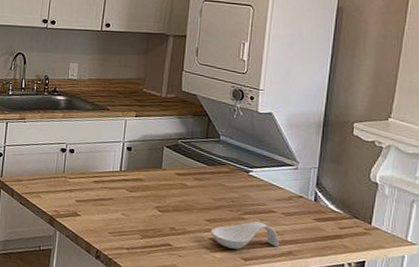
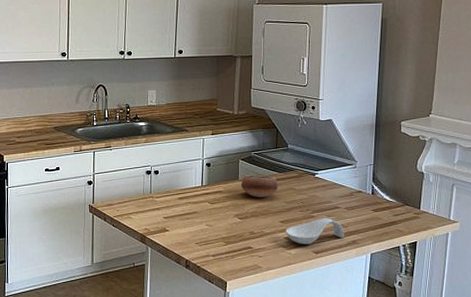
bowl: none [163,164,206,191] -> present [240,175,278,197]

